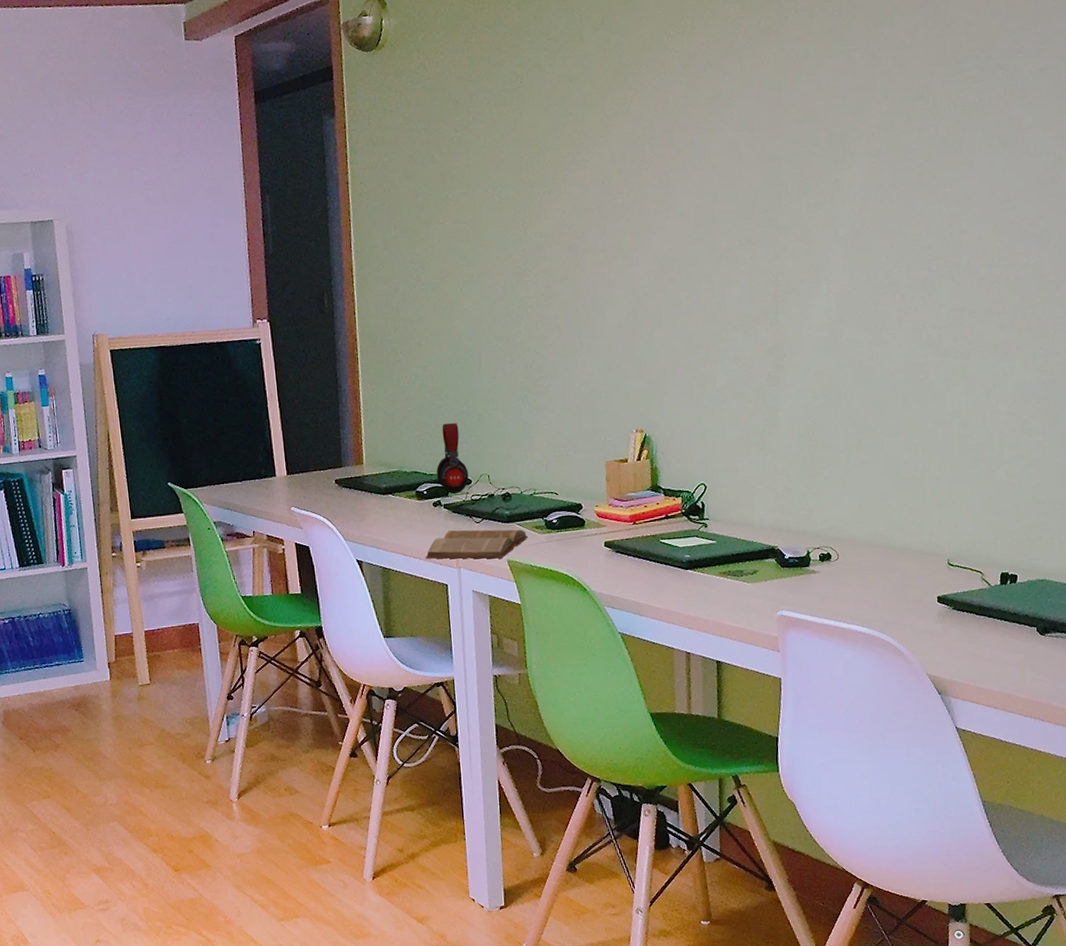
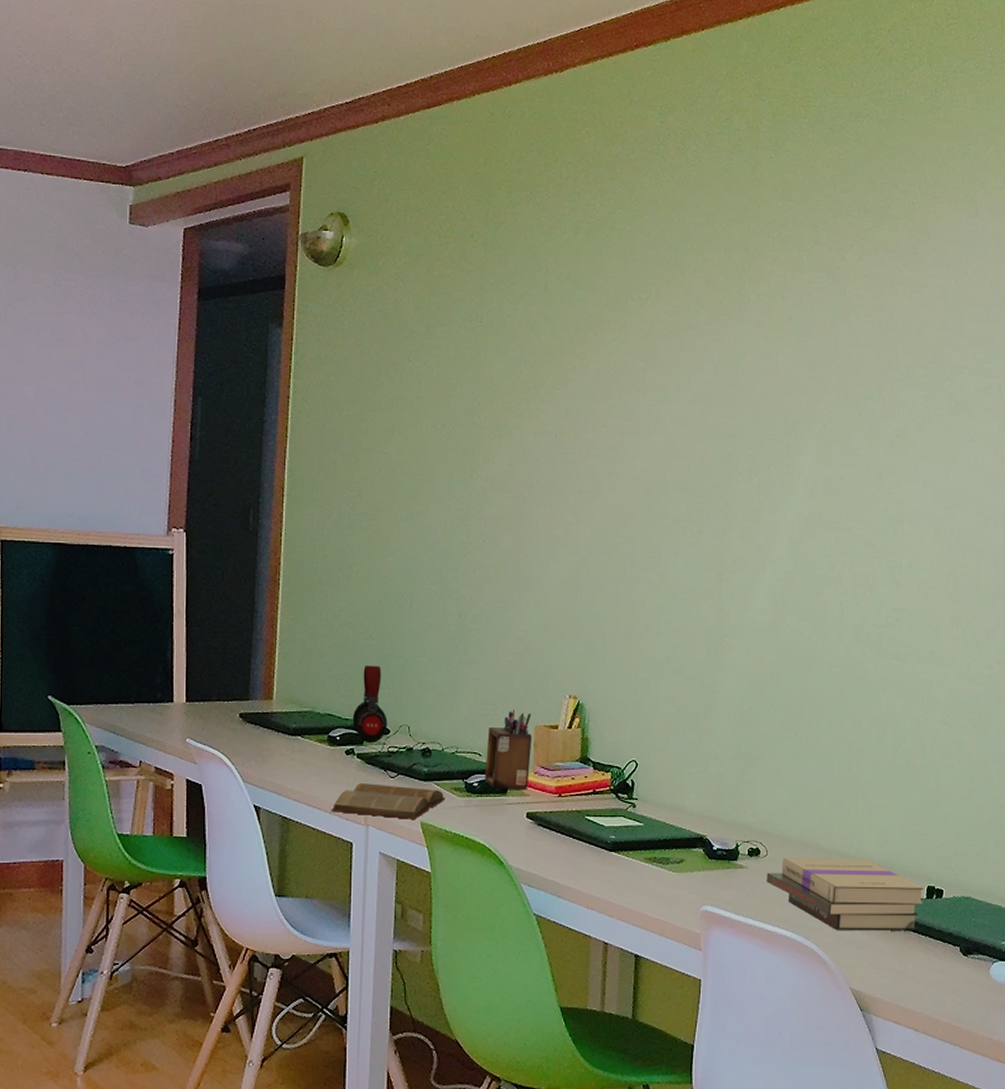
desk organizer: none [562,449,604,524] -> present [485,710,532,790]
books: none [839,553,998,623] -> present [766,858,924,931]

